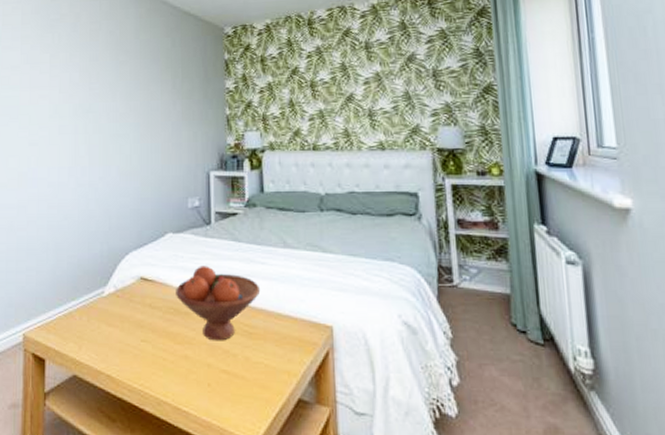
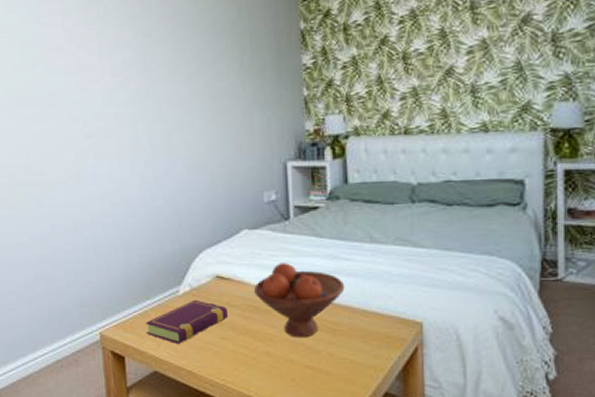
book: none [69,301,149,346] -> present [145,299,227,344]

